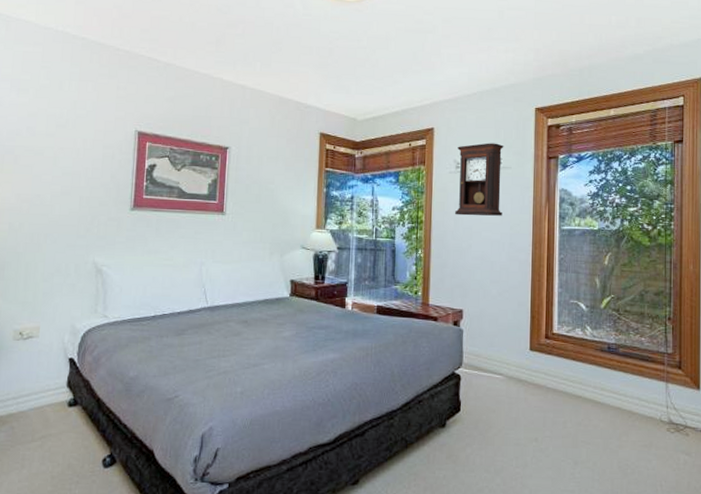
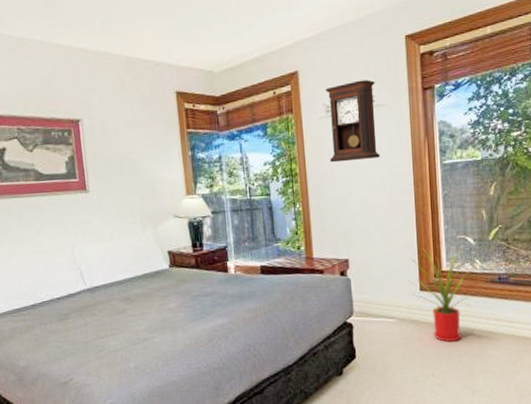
house plant: none [519,308,589,407] -> present [408,248,478,343]

